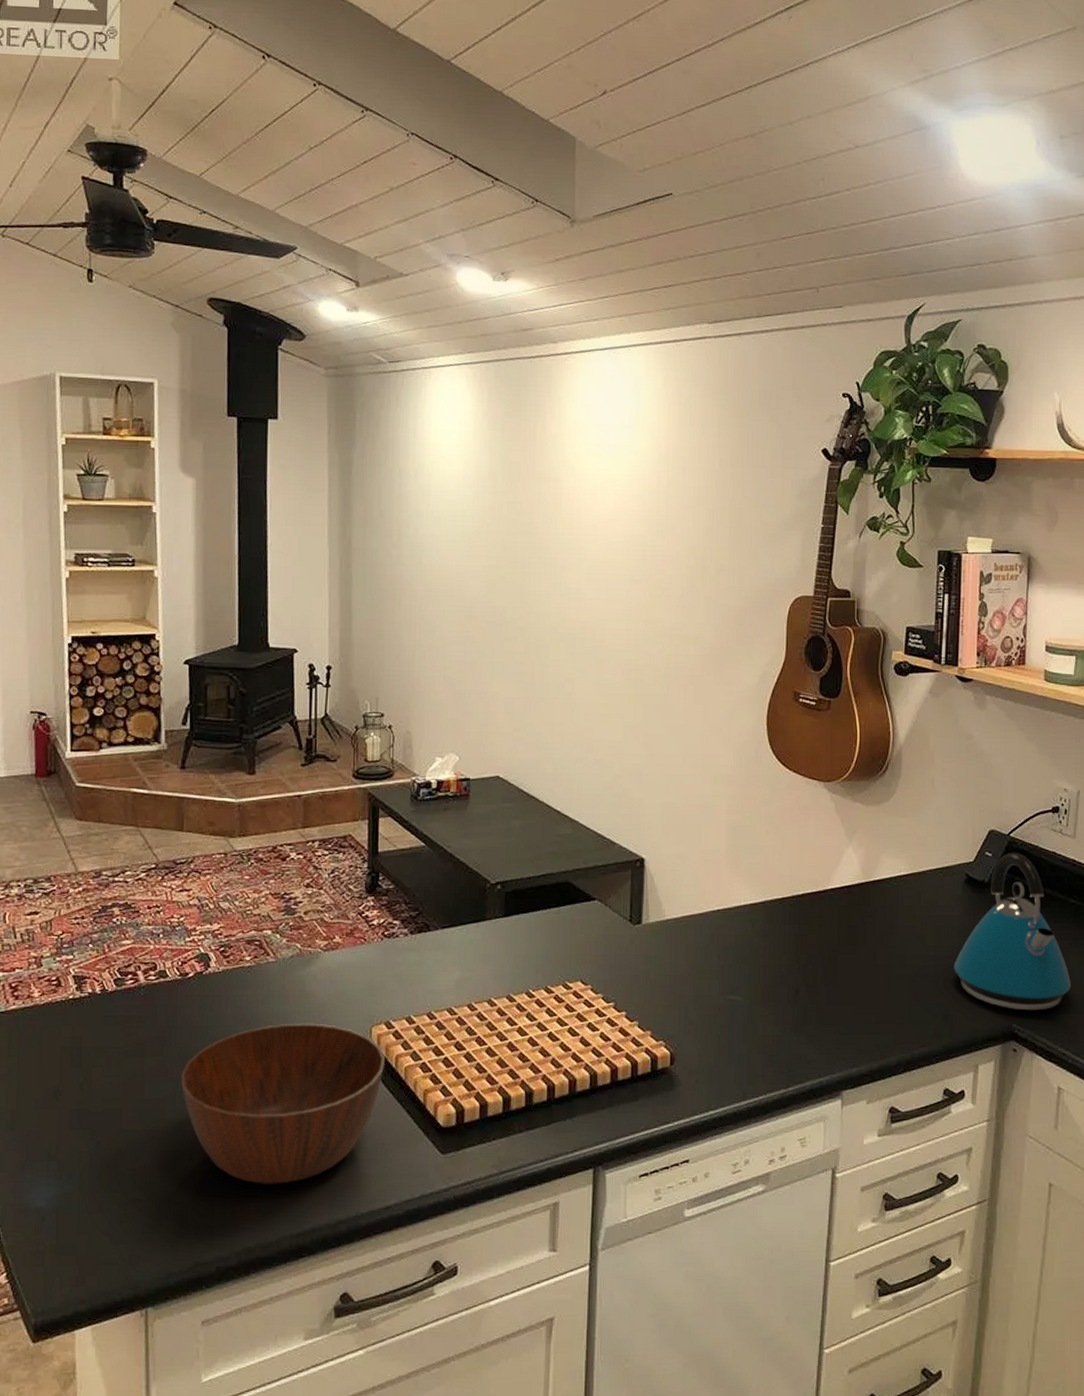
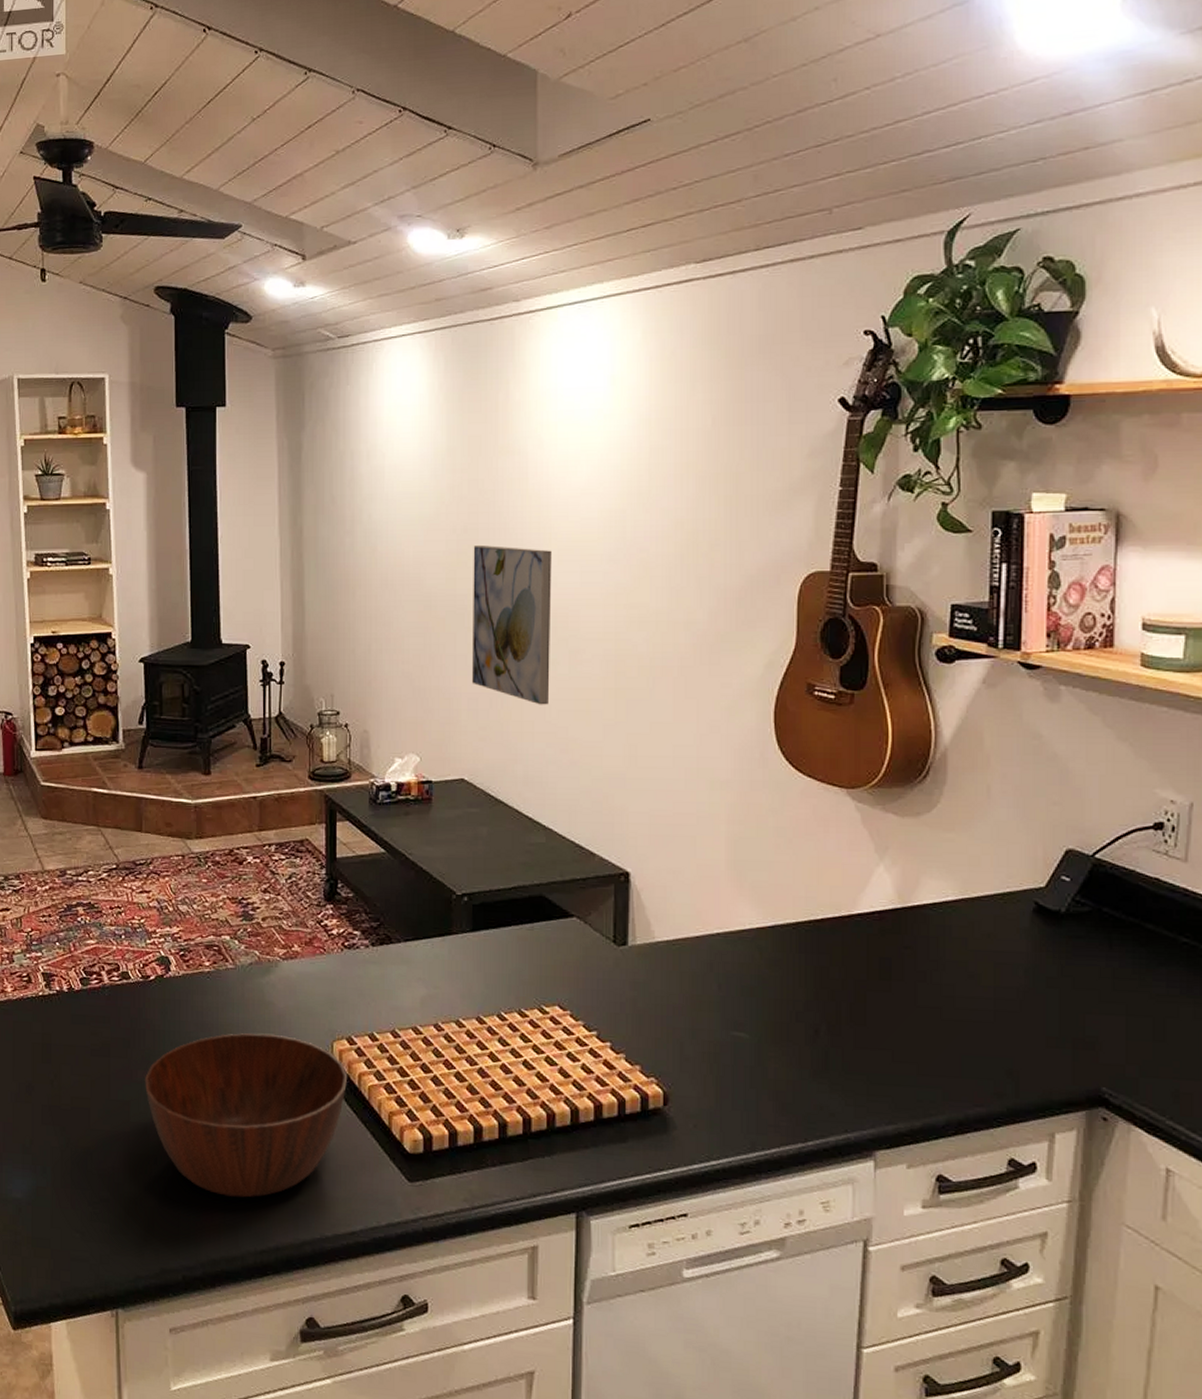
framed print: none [508,562,581,709] -> present [471,545,552,705]
kettle: present [954,852,1071,1011] -> none [1020,877,1183,1073]

